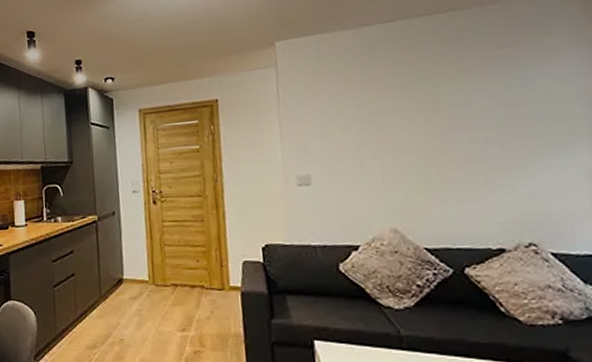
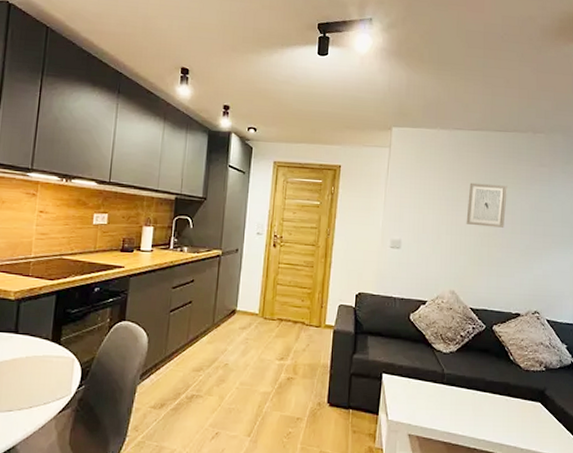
wall art: none [394,82,458,142] -> present [466,182,507,228]

